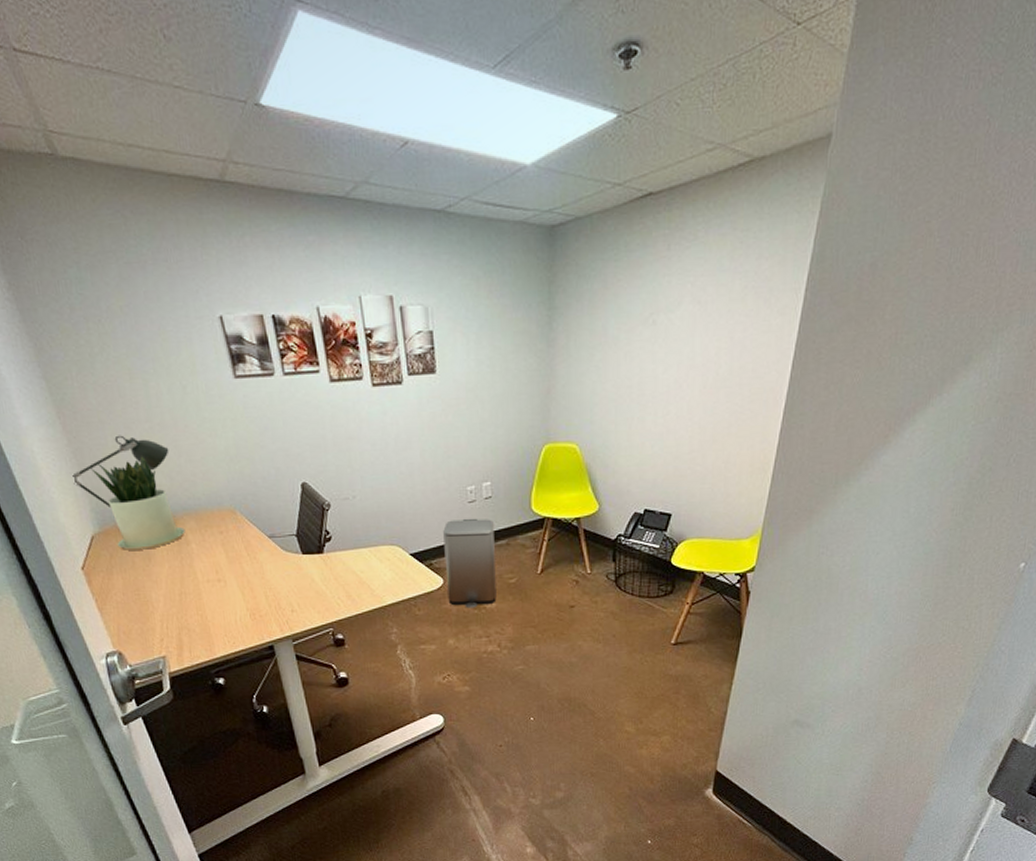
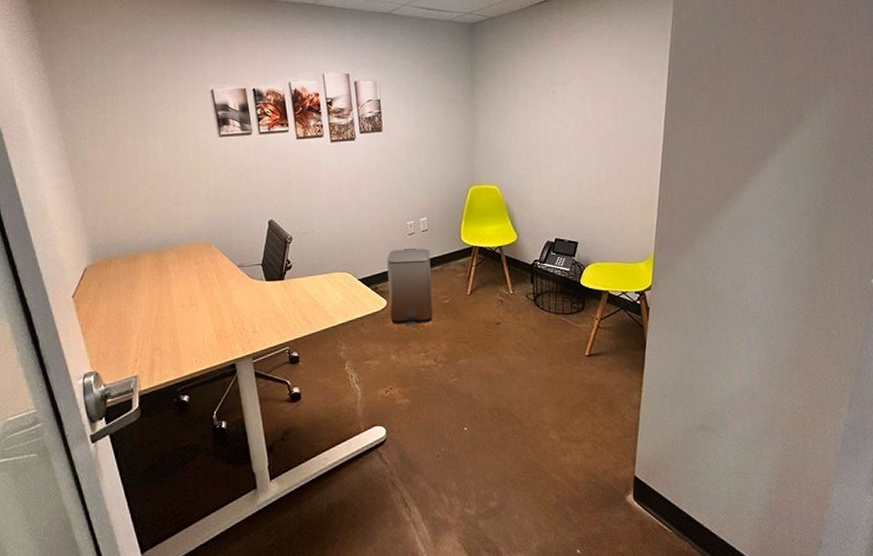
desk lamp: present [72,435,169,508] -> none [75,183,160,243]
planter: present [91,456,185,550] -> none [92,200,167,280]

